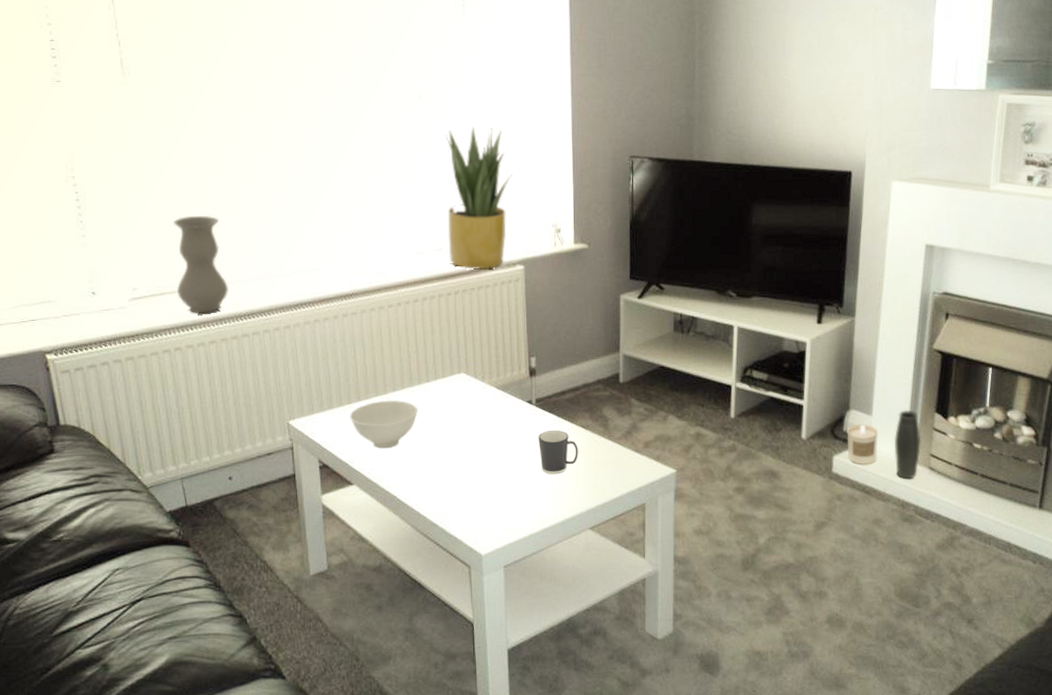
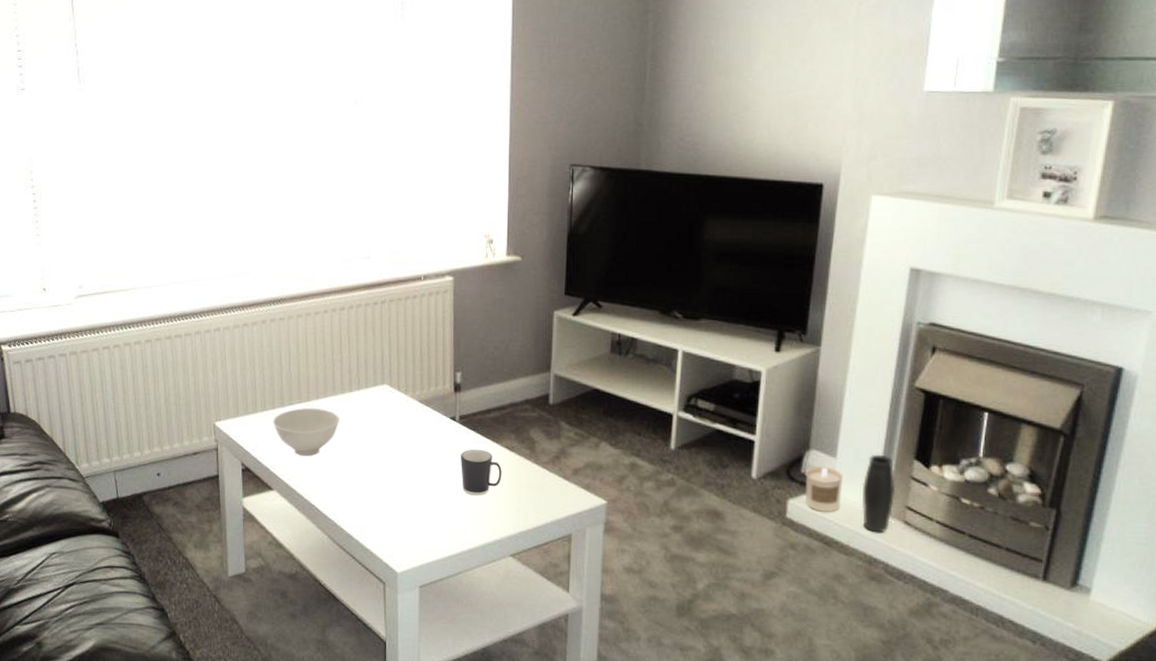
vase: present [173,215,228,314] -> none [117,218,164,314]
planter: present [445,127,513,270] -> none [377,133,446,279]

